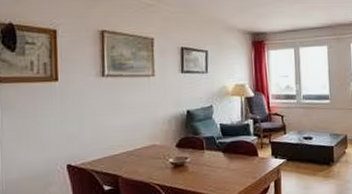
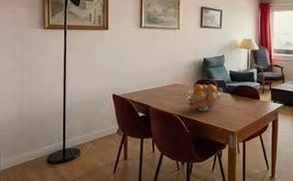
fruit basket: none [168,142,212,177] -> present [188,83,222,112]

